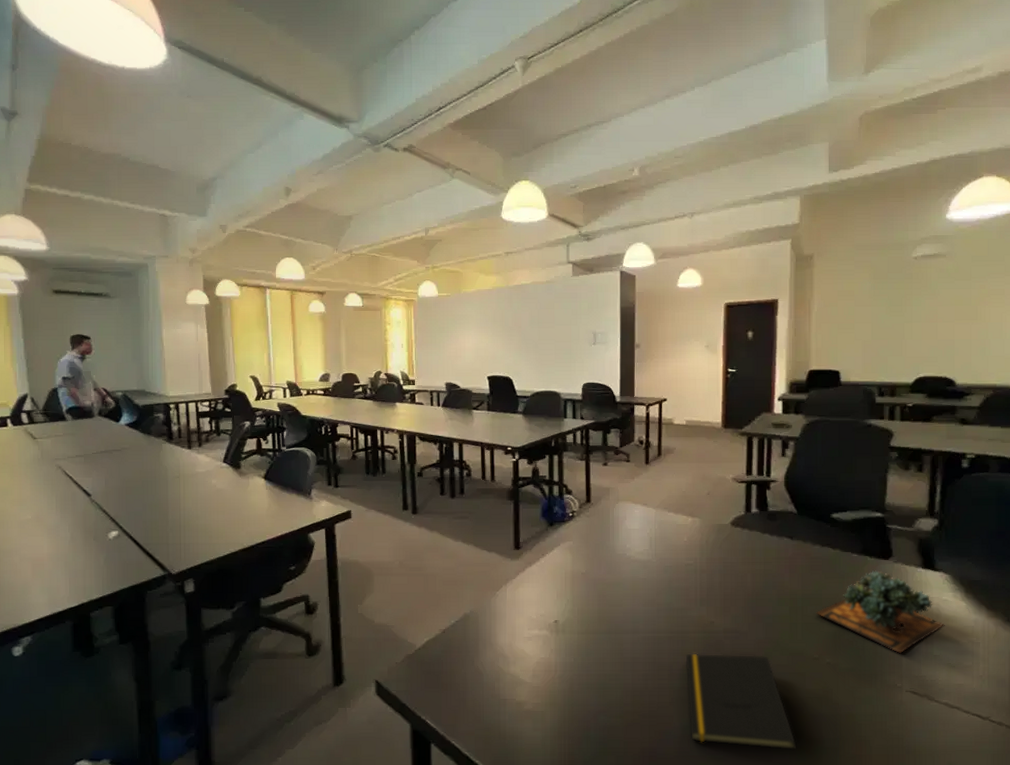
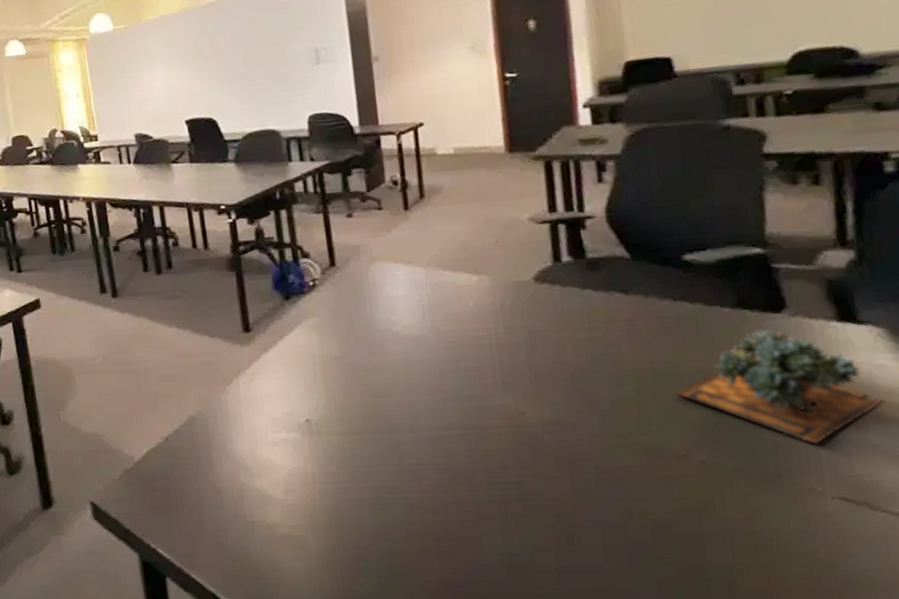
notepad: present [685,653,798,751] -> none [489,454,670,584]

